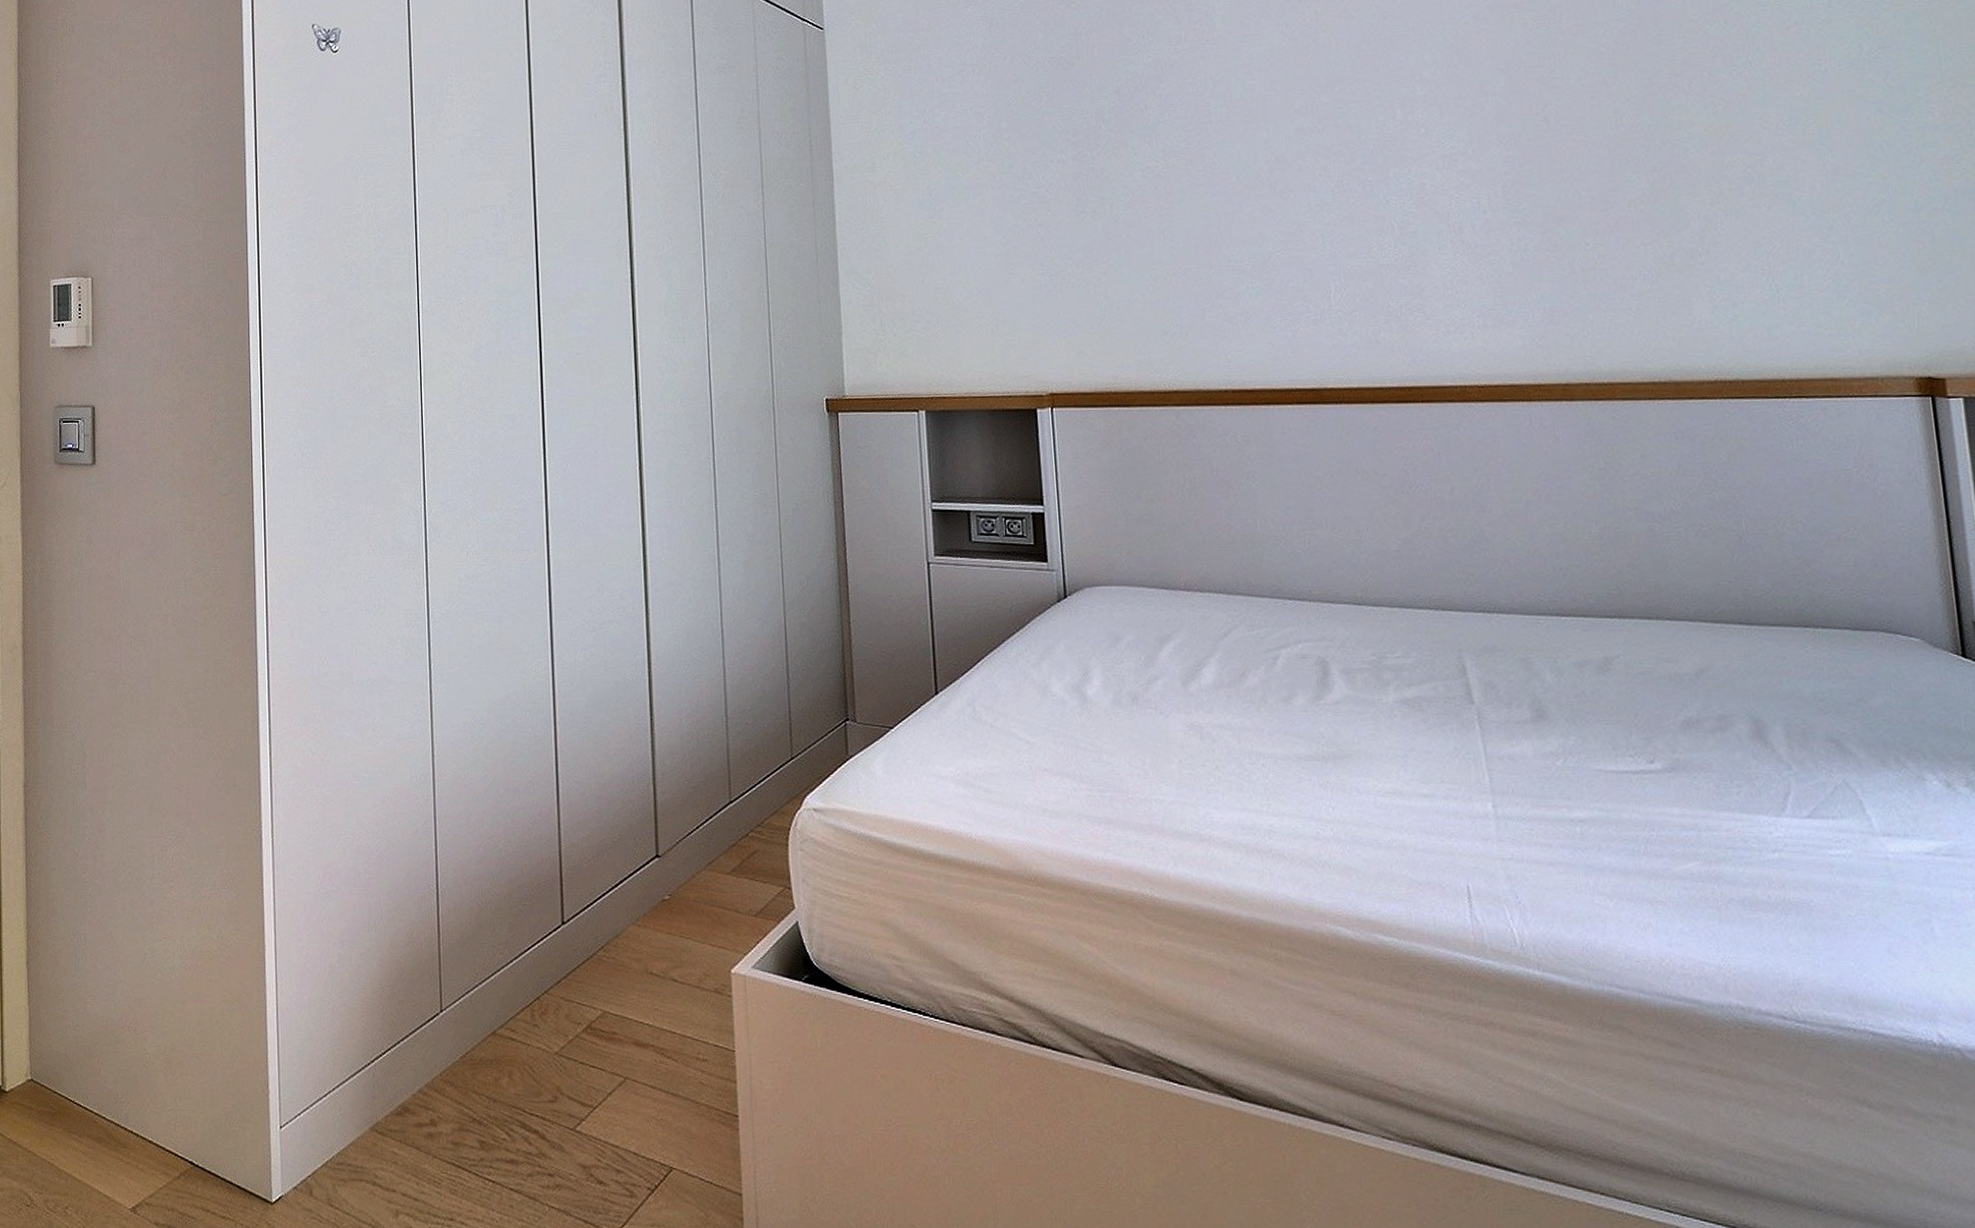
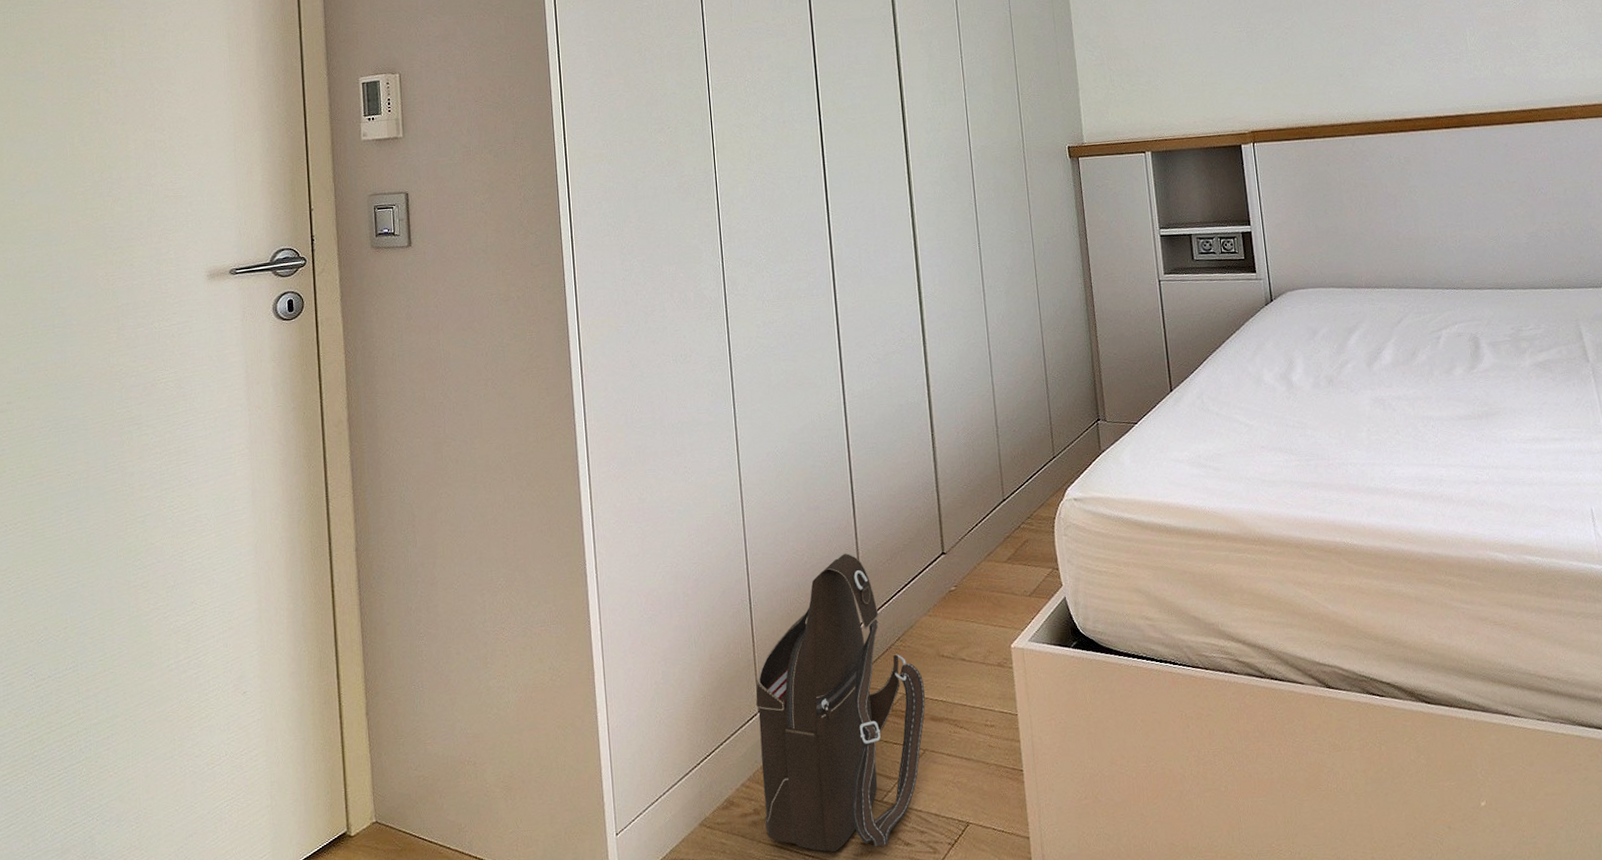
shoulder bag: none [438,845,629,1181] -> present [756,553,926,853]

